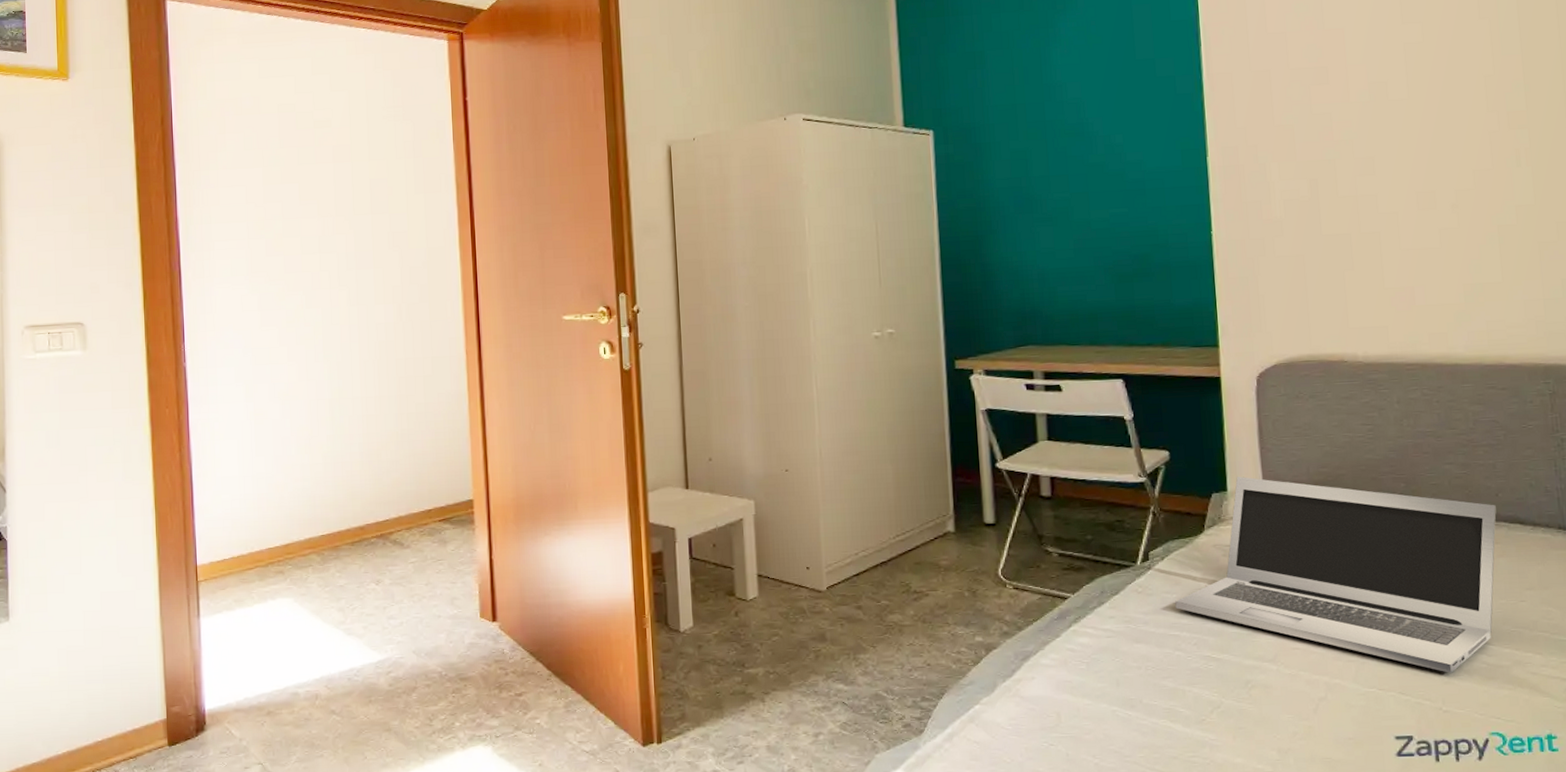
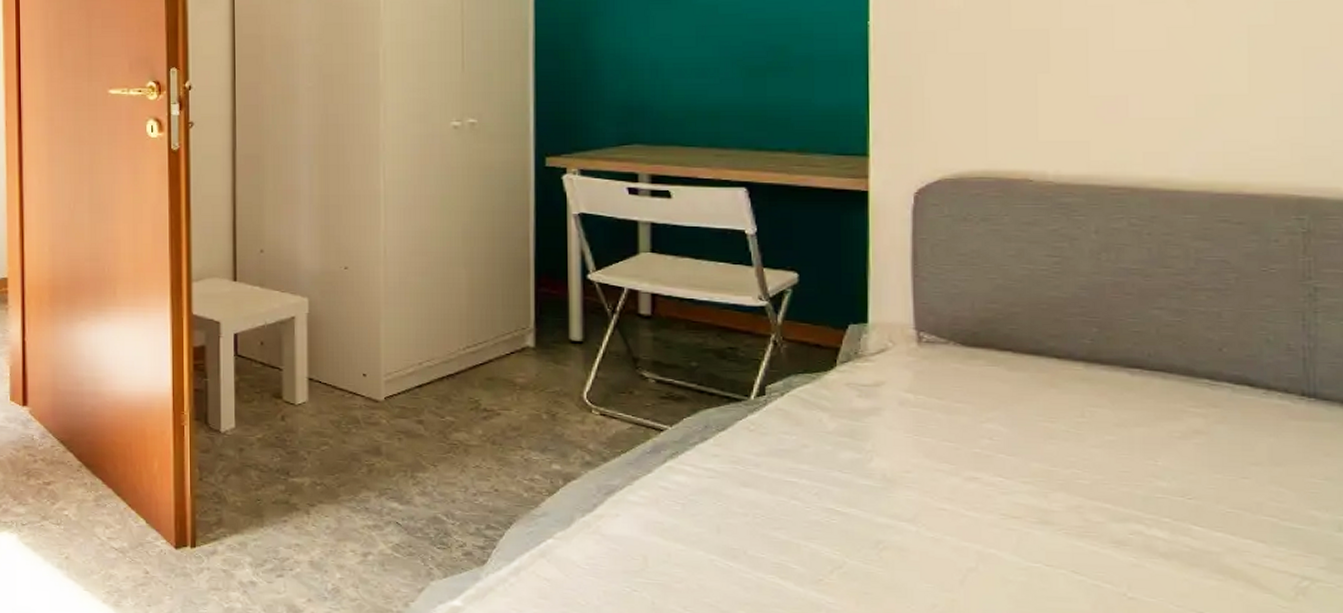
laptop: present [1175,477,1497,673] -> none [794,307,1218,554]

